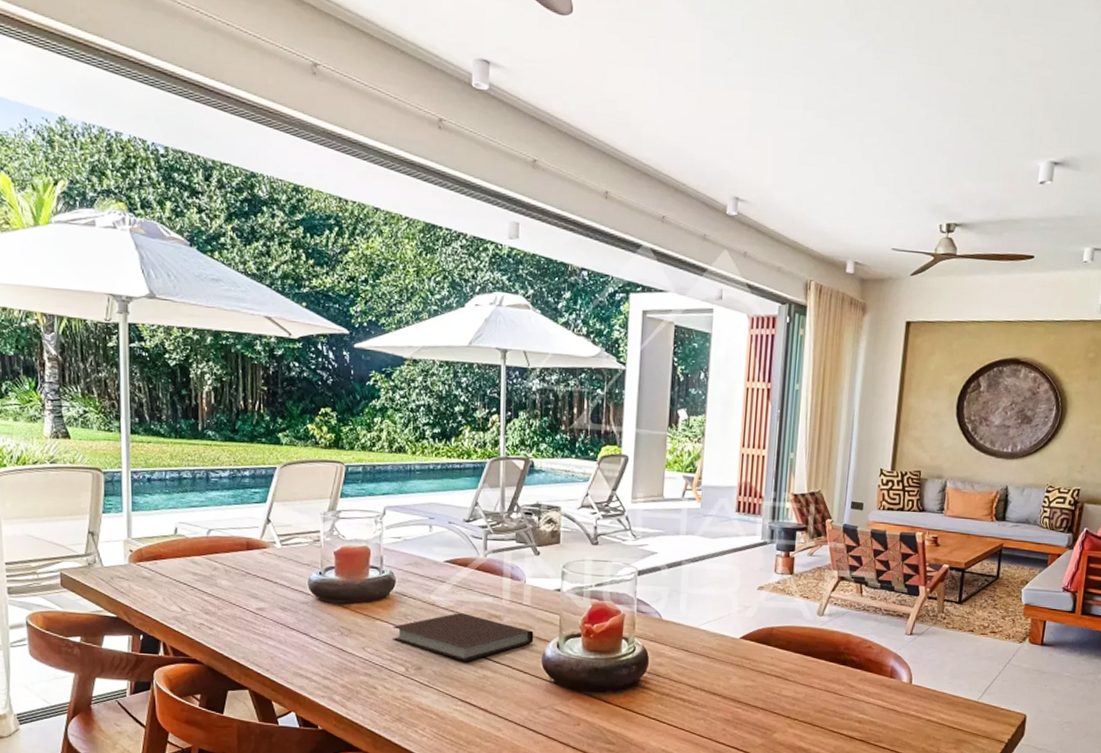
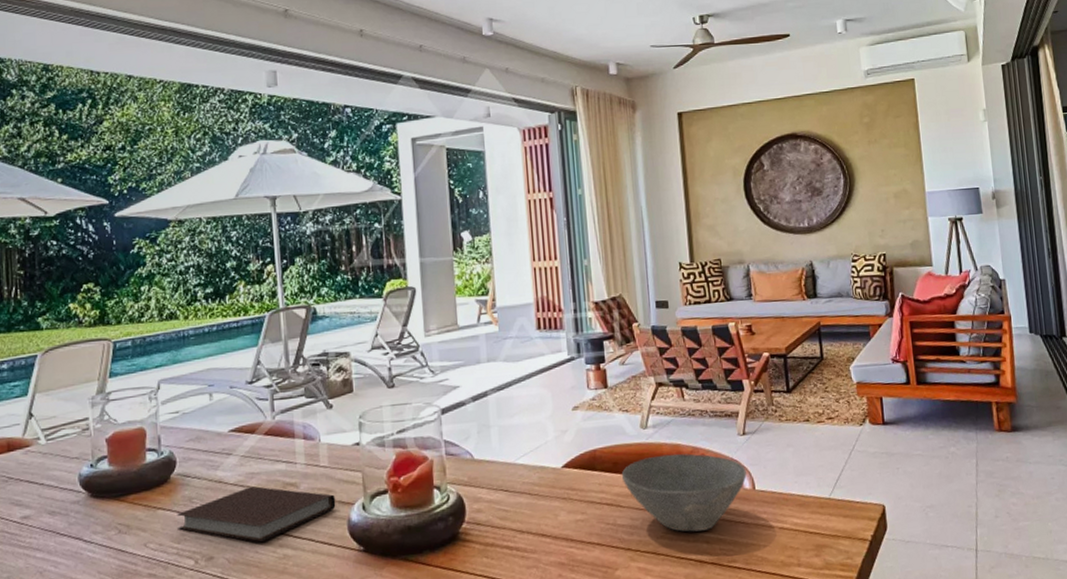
bowl: none [792,641,907,712] -> present [621,453,747,532]

